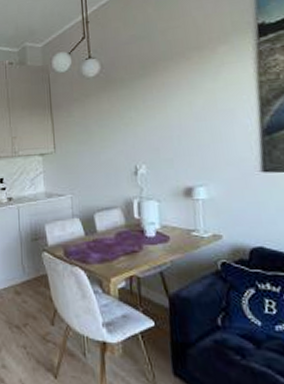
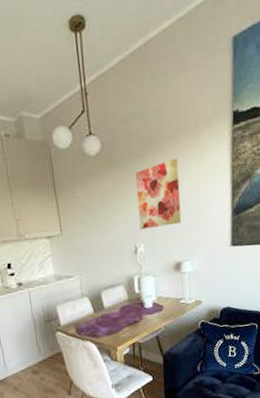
wall art: none [137,75,193,150] -> present [135,158,182,230]

